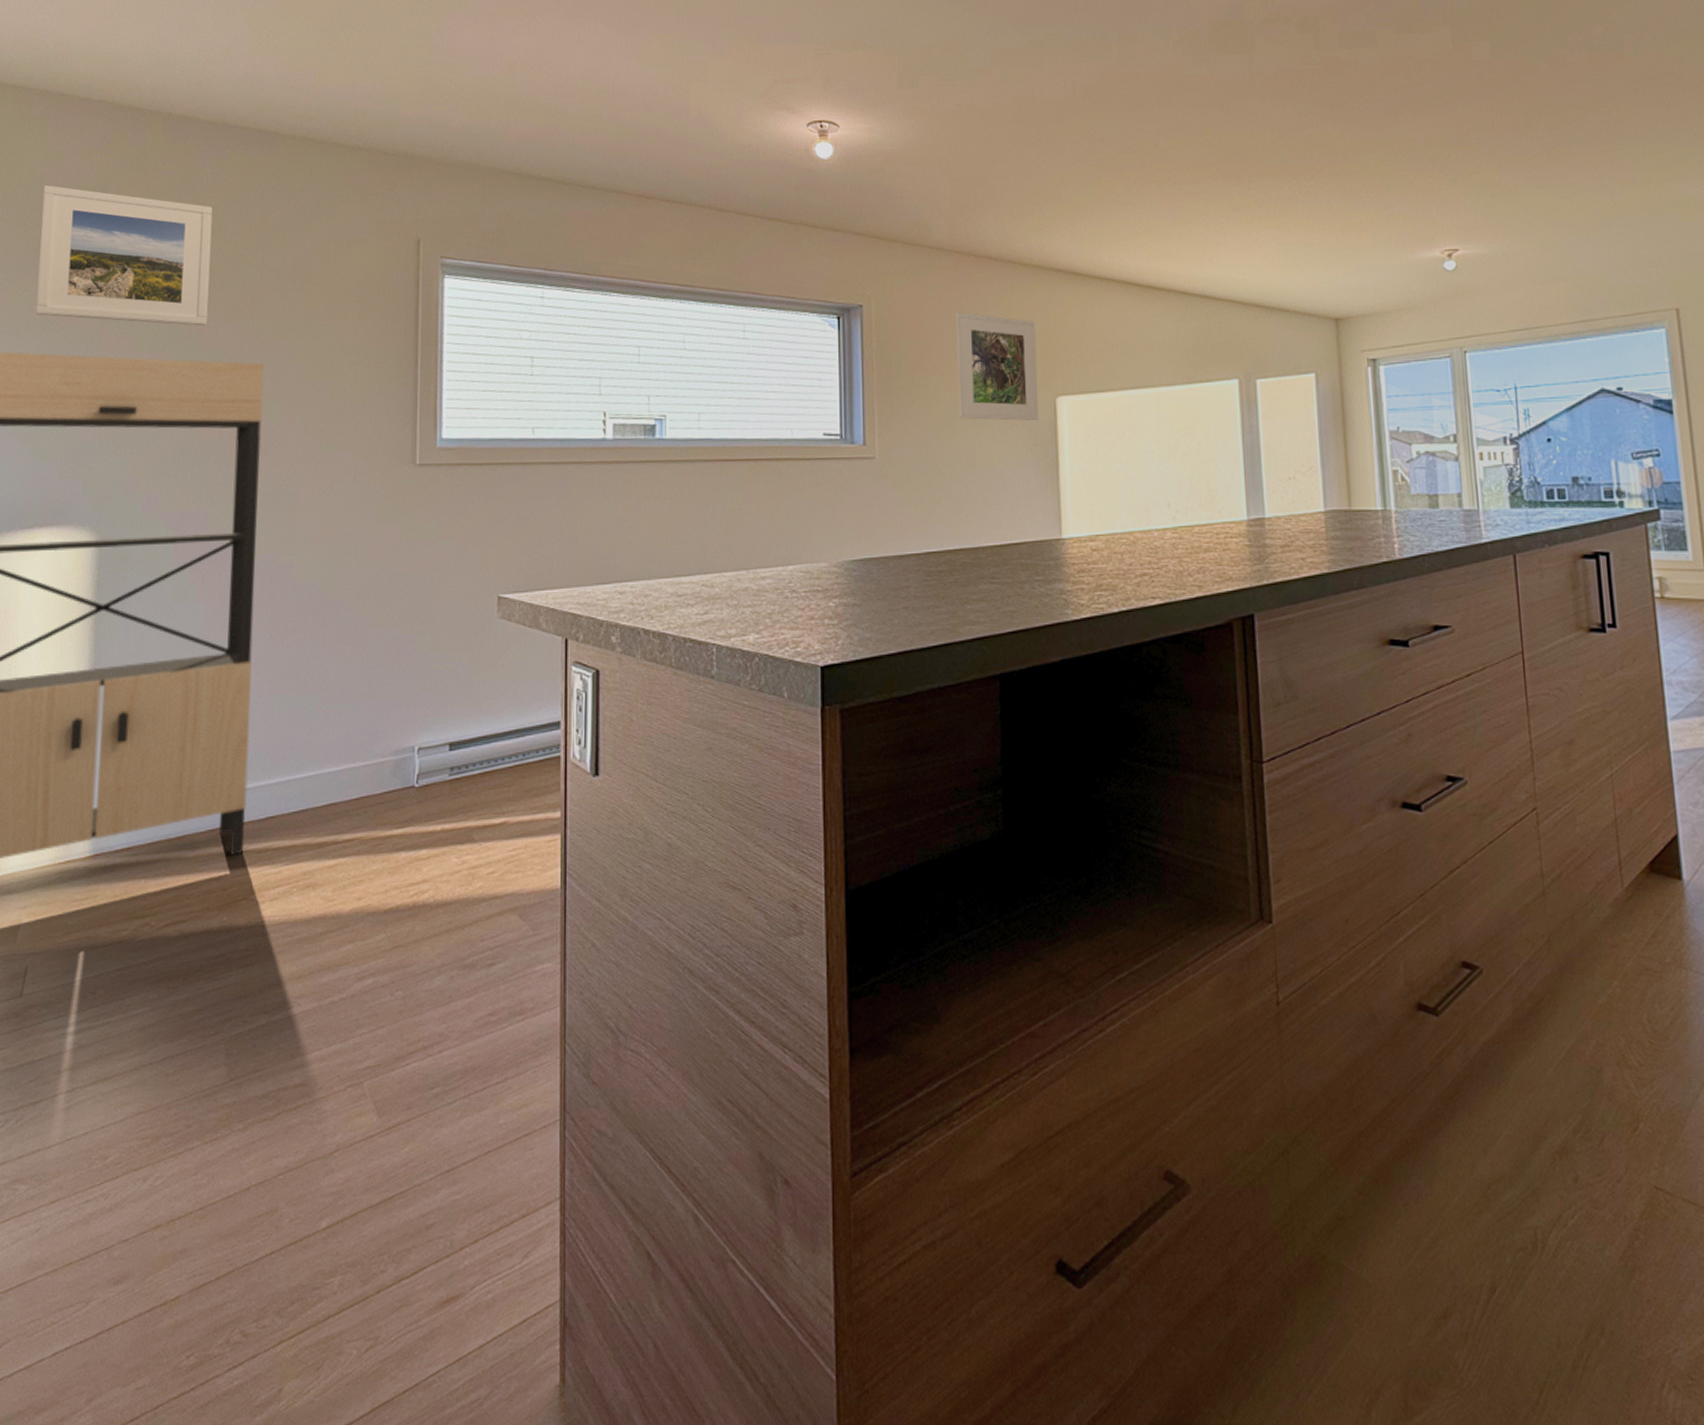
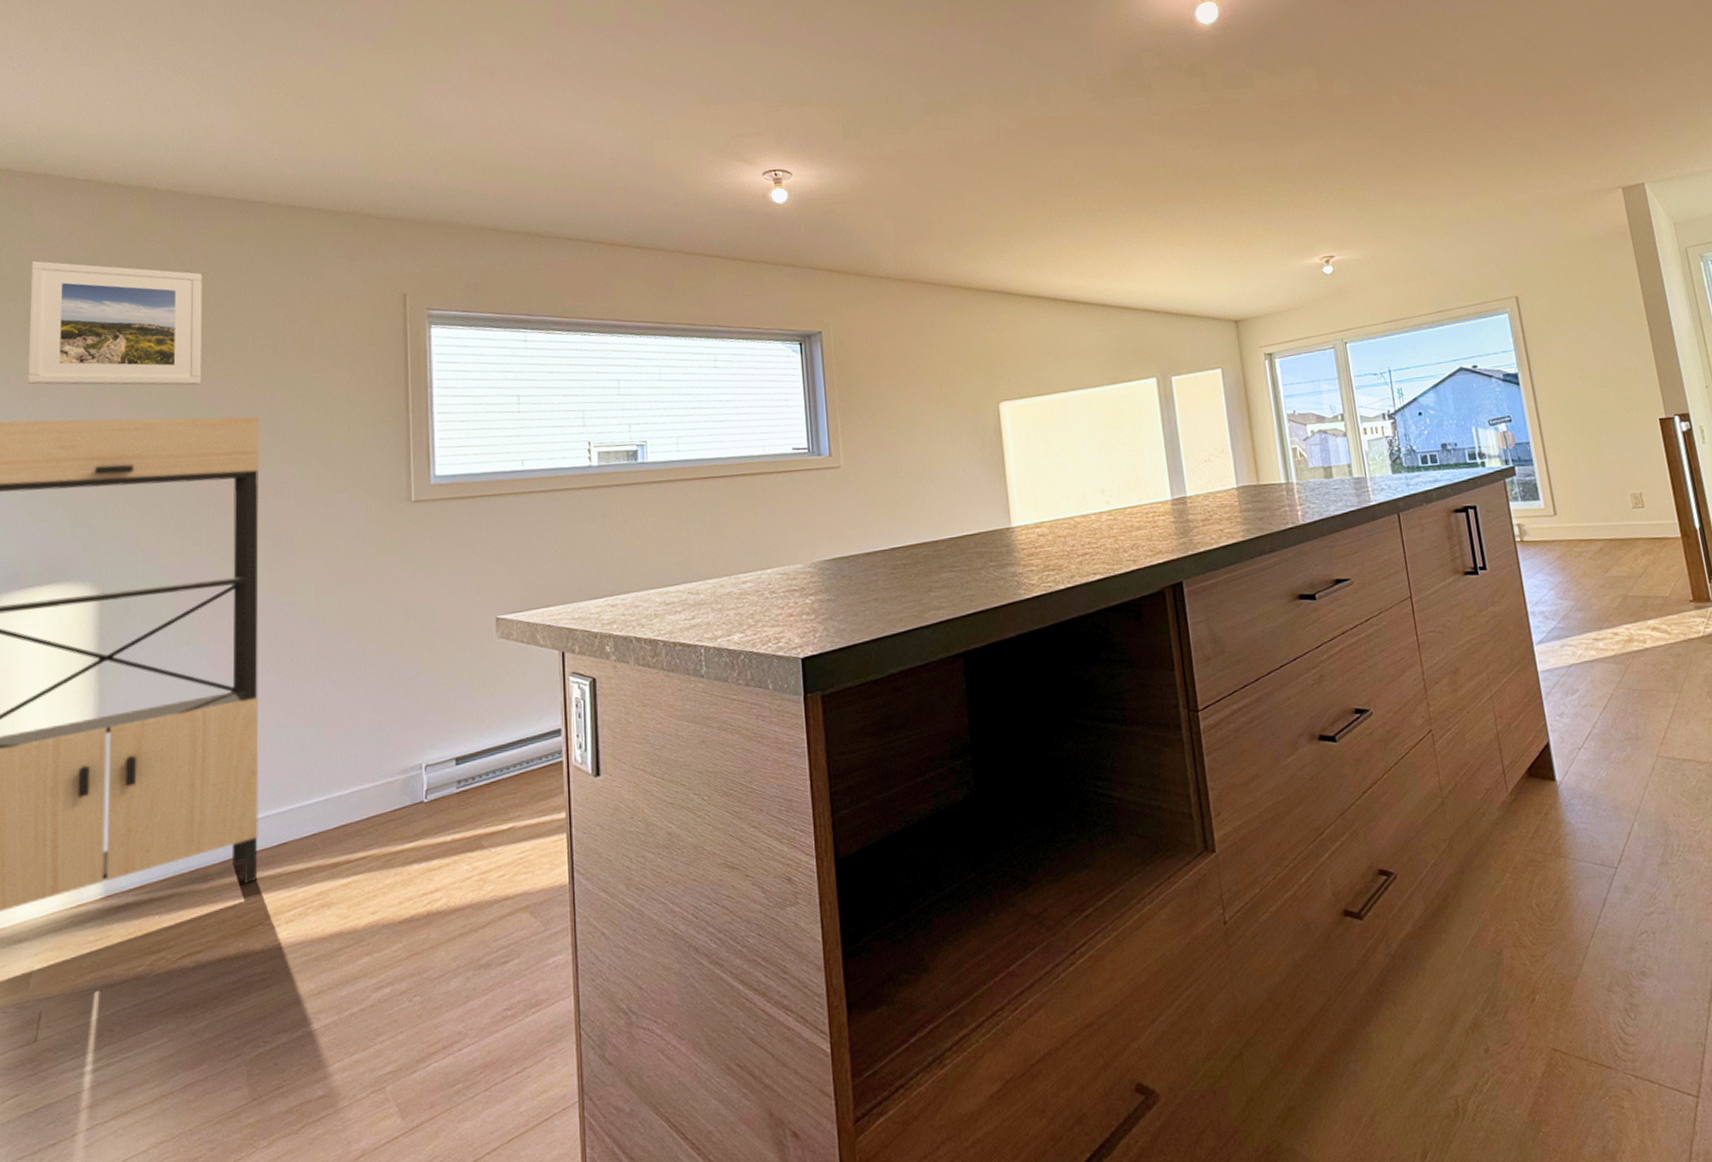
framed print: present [956,312,1038,421] -> none [906,332,984,428]

